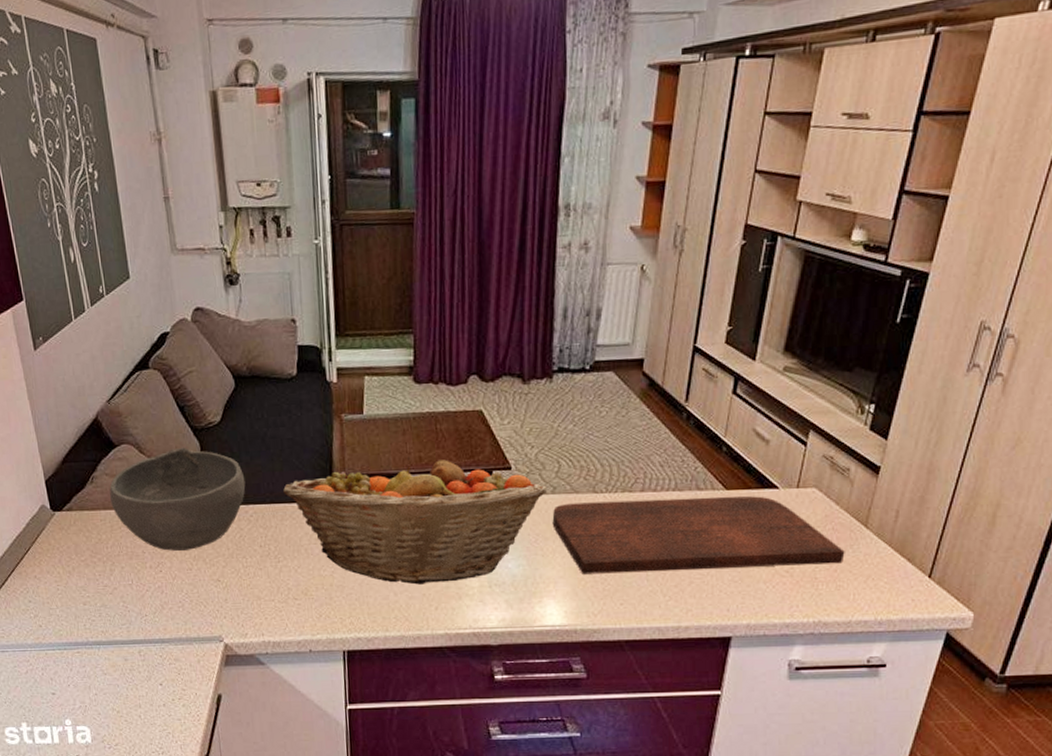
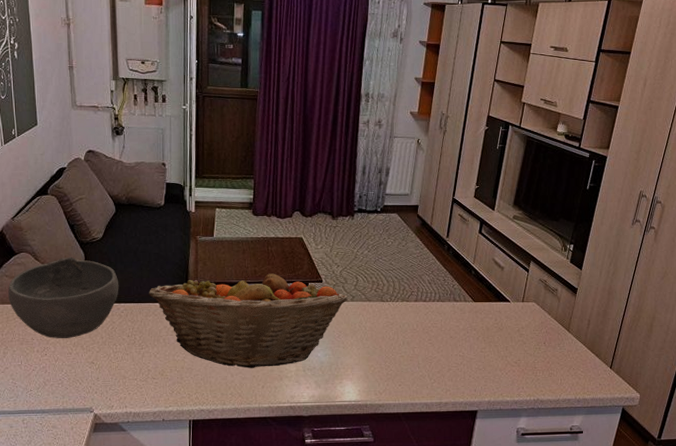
cutting board: present [552,496,845,574] -> none [351,306,555,362]

